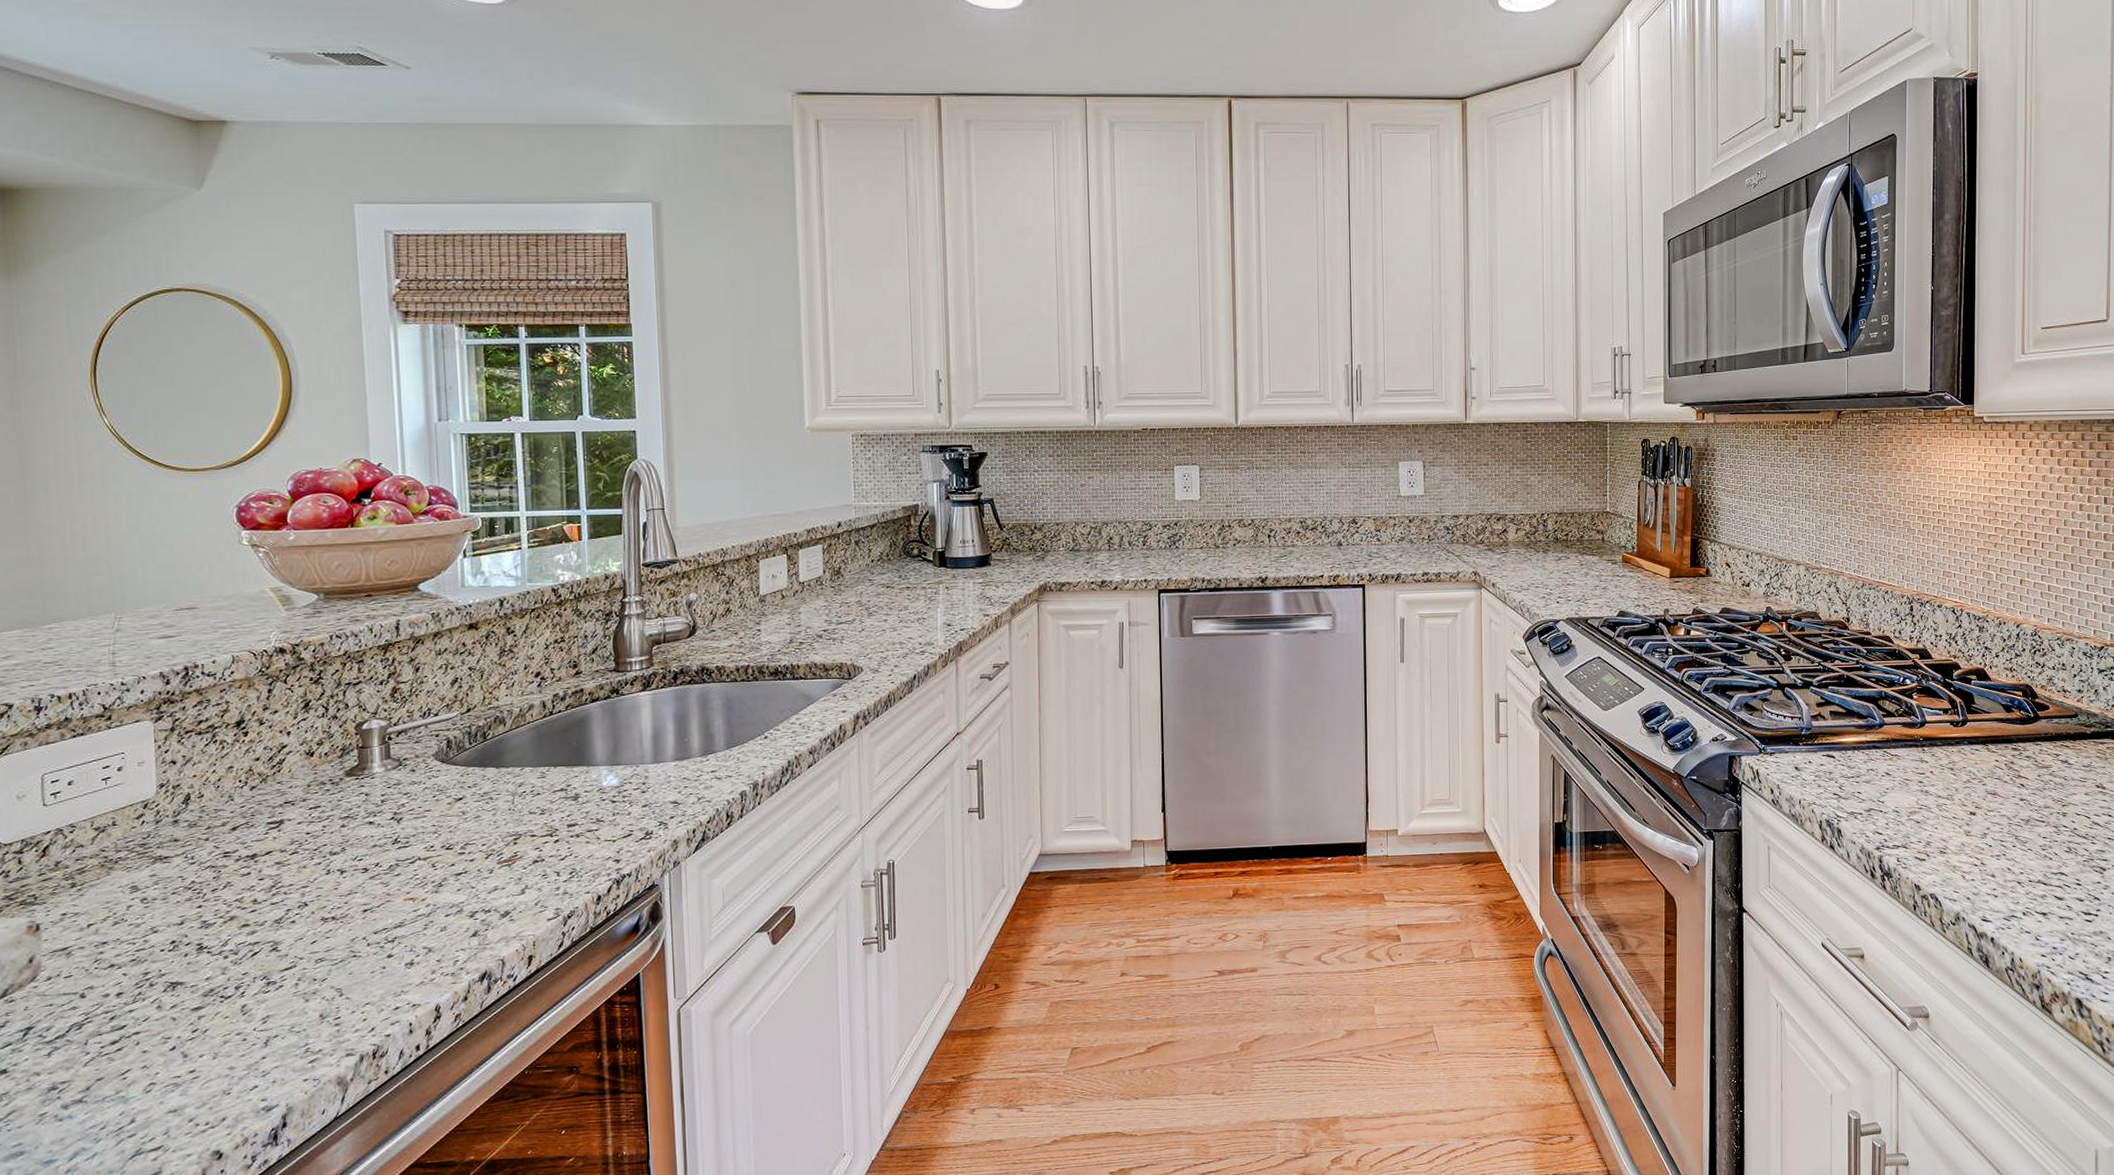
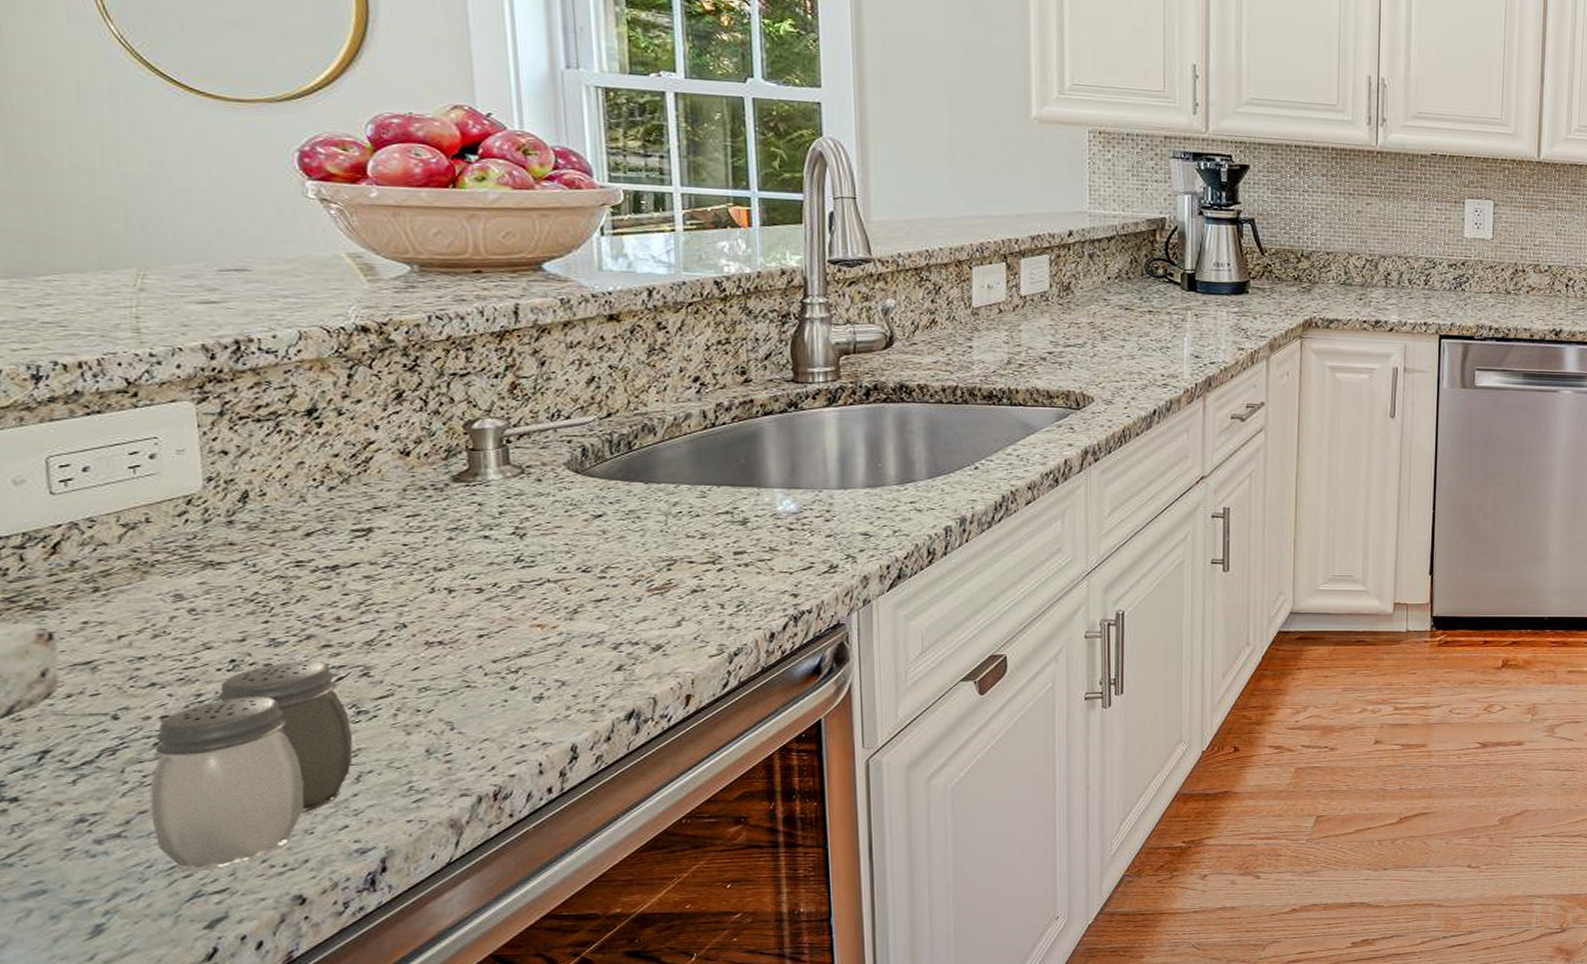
salt and pepper shaker: none [105,939,263,1132] -> present [150,661,353,872]

